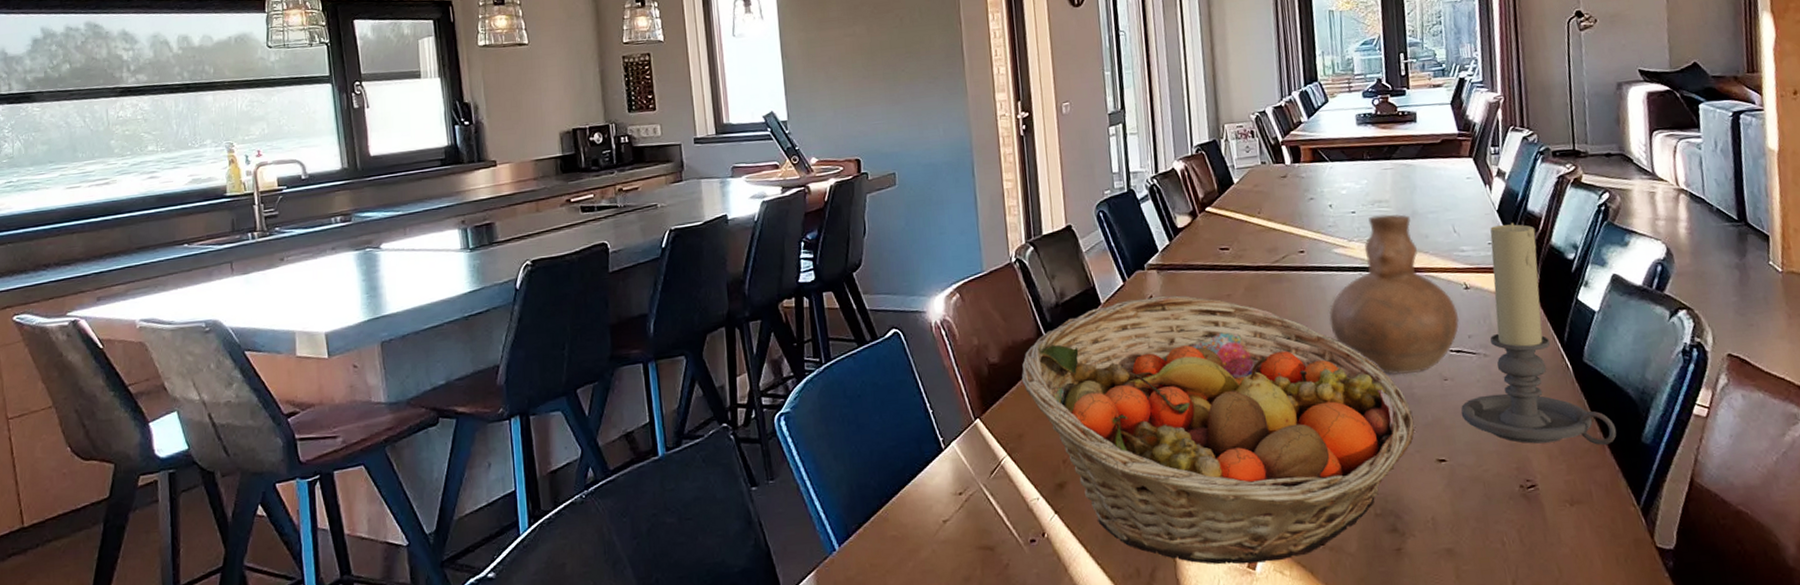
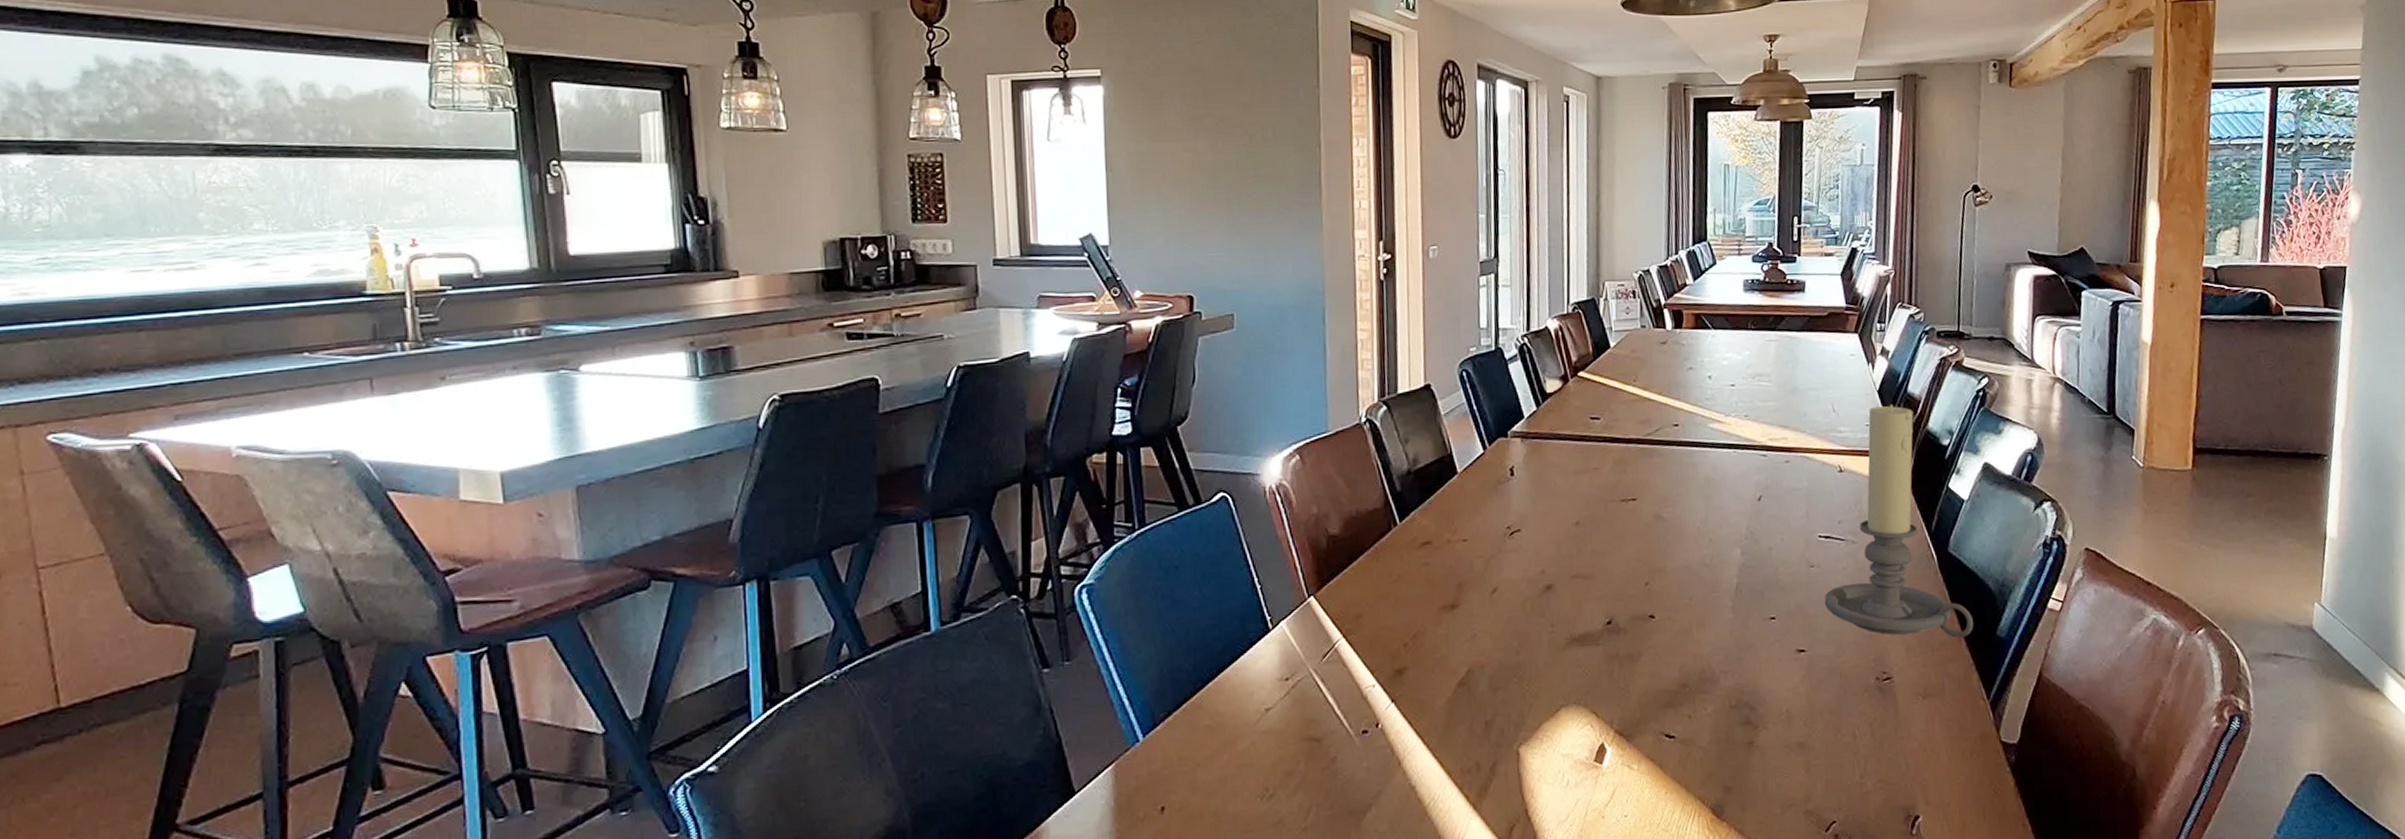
fruit basket: present [1021,295,1415,565] -> none [1363,466,1777,758]
vase: present [1329,214,1460,375] -> none [1699,389,1831,560]

